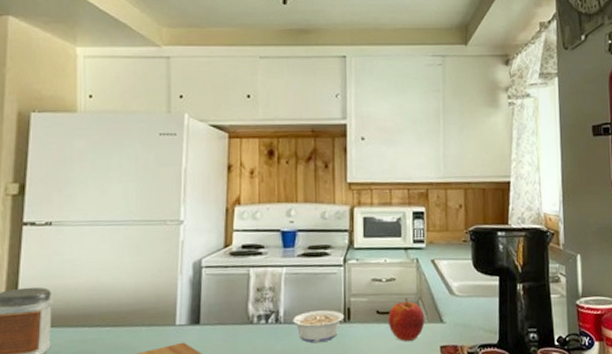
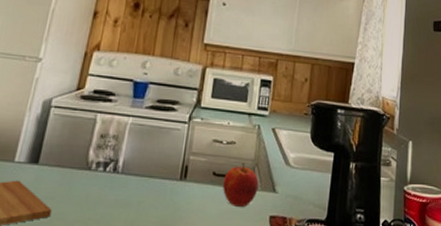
legume: present [281,310,345,343] -> none [120,164,182,198]

